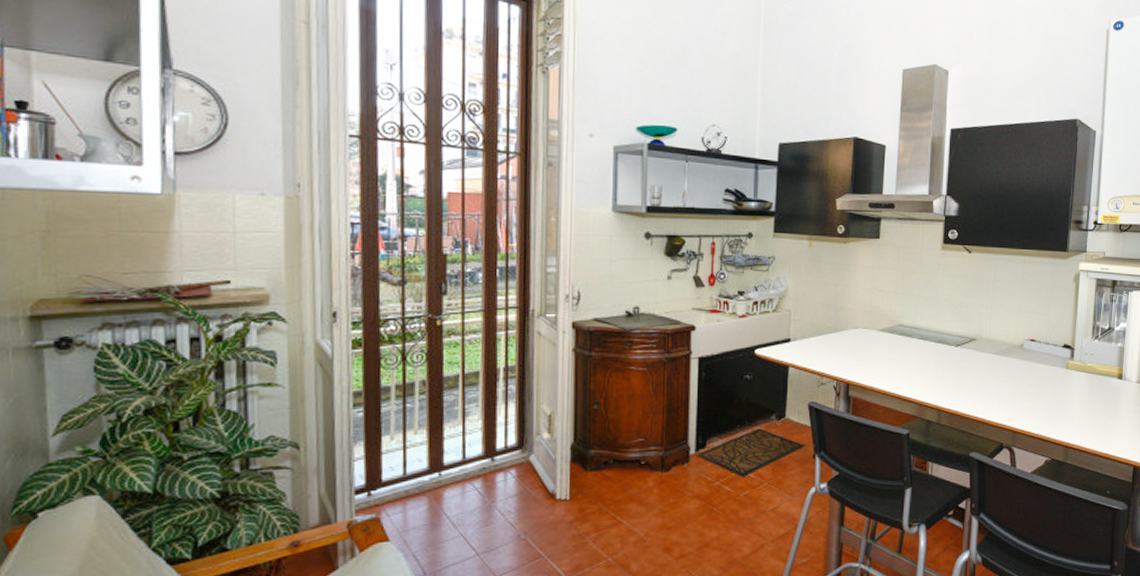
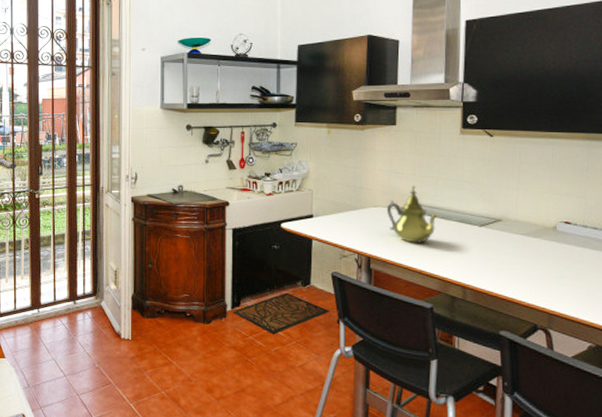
teapot: none [868,304,919,368] -> present [387,185,440,244]

